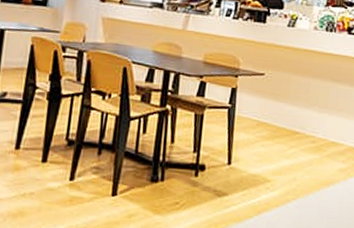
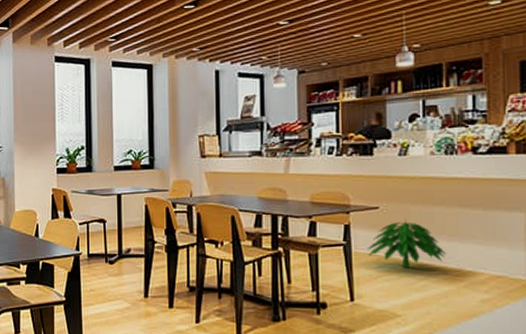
indoor plant: none [249,88,317,136] -> present [367,219,447,269]

